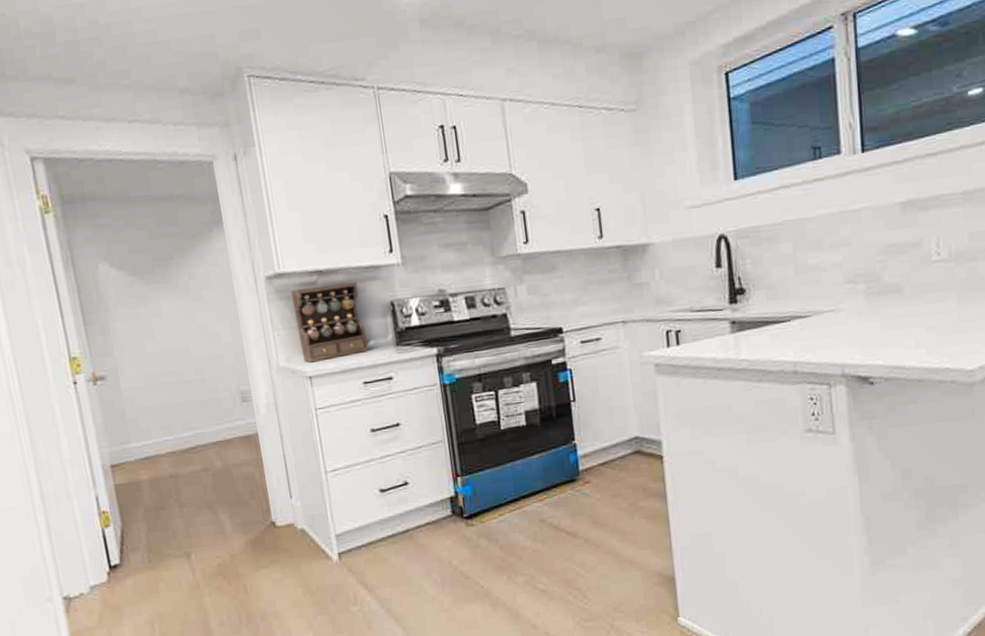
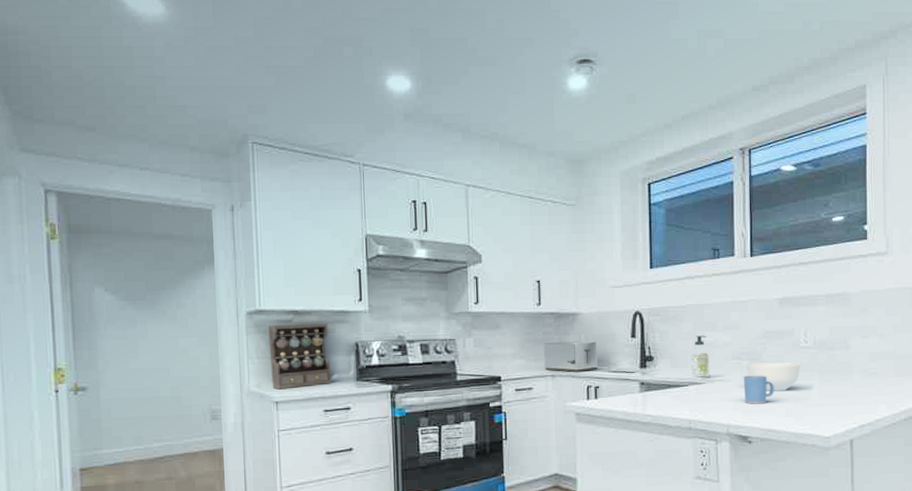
toaster: none [609,275,678,316] -> present [543,340,598,373]
soap dispenser: none [792,257,817,309] -> present [691,335,710,377]
mug: none [859,300,901,337] -> present [743,375,775,404]
bowl: none [862,281,933,320] -> present [746,362,800,391]

